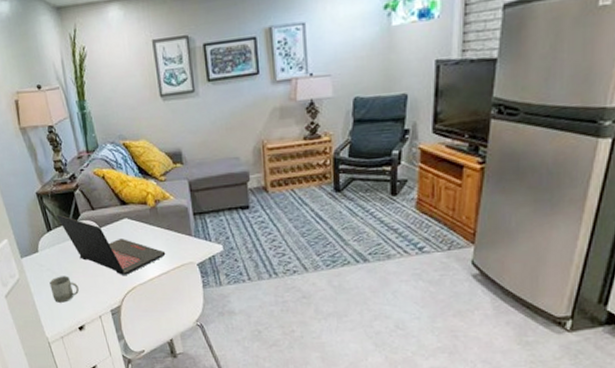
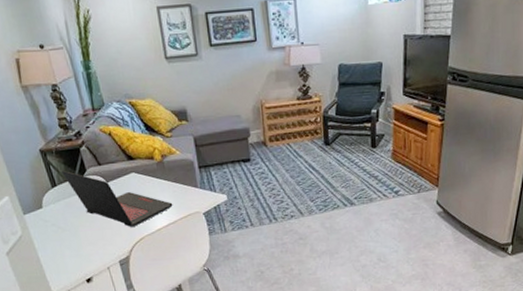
cup: present [49,276,79,303] -> none [55,230,86,257]

